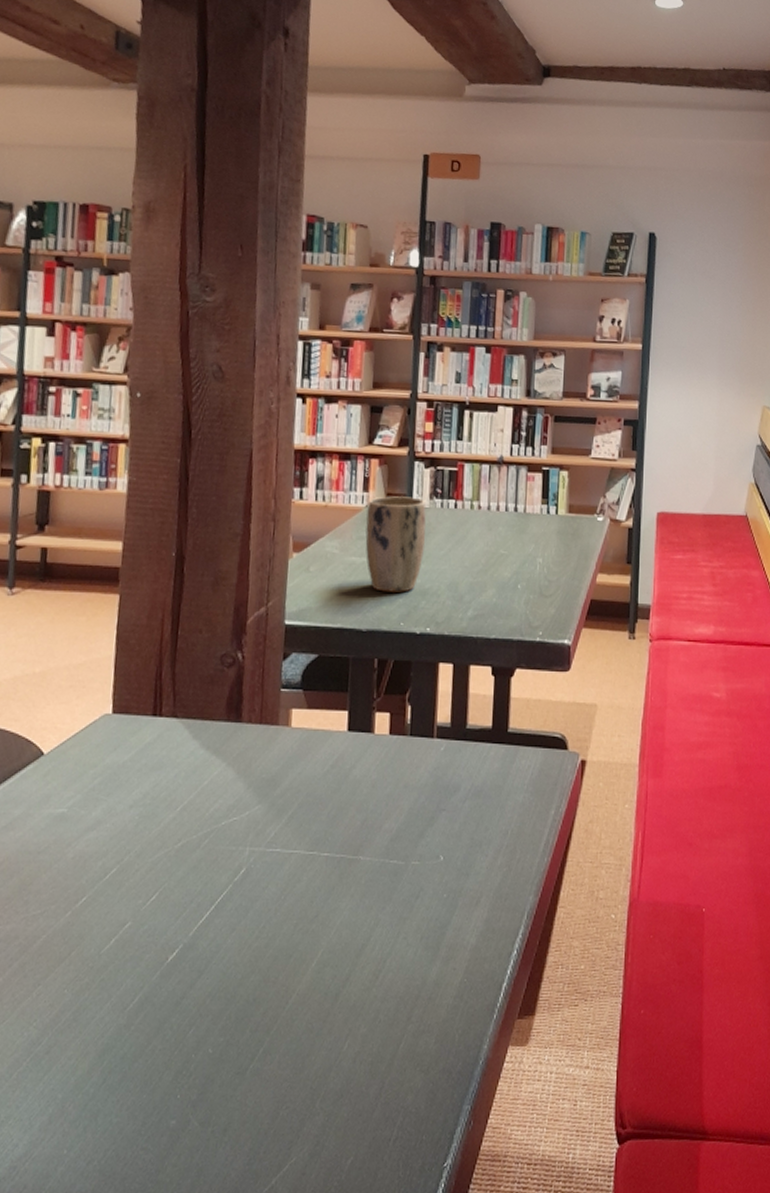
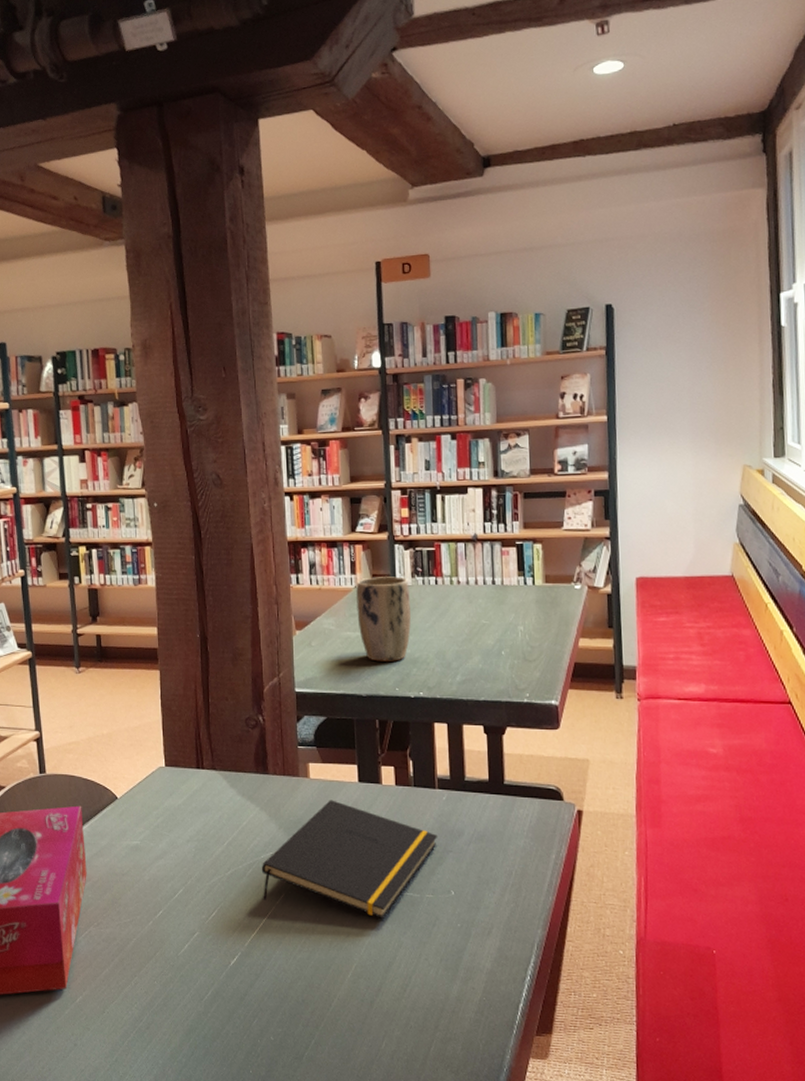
notepad: none [218,752,432,893] -> present [261,800,438,919]

